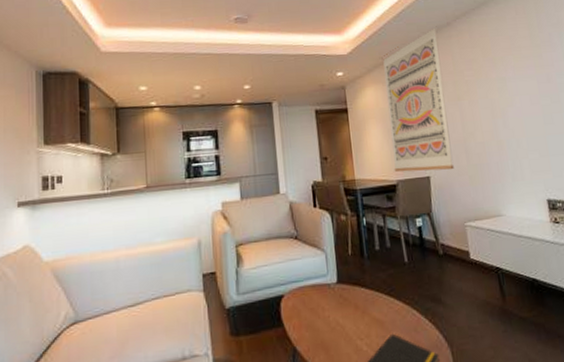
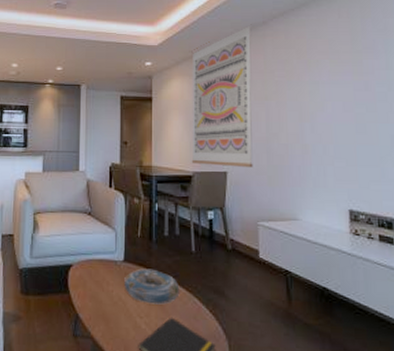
decorative bowl: none [340,286,398,324] -> present [124,269,180,305]

